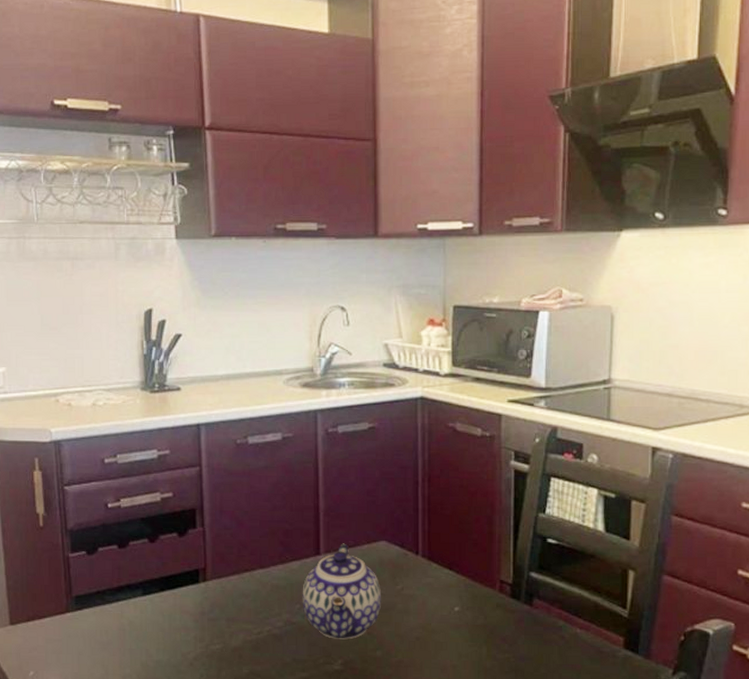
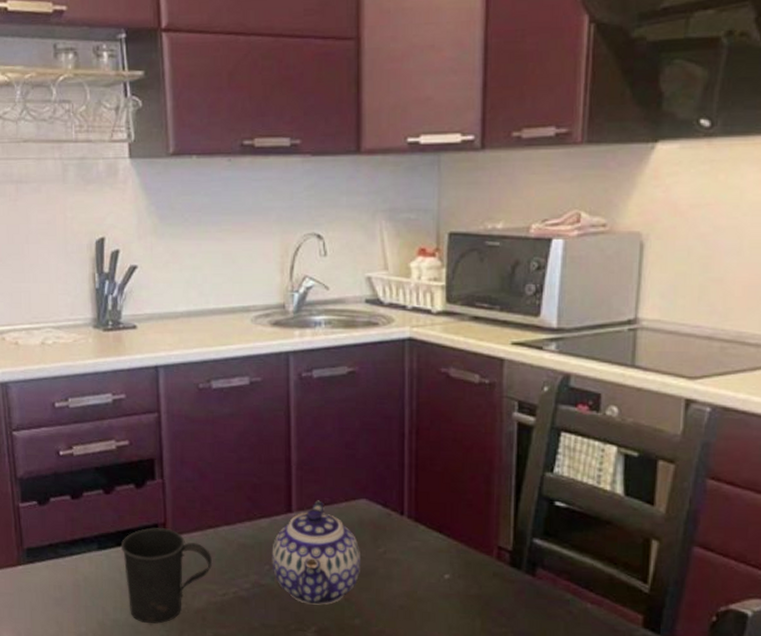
mug: none [164,573,248,663] -> present [120,527,212,624]

